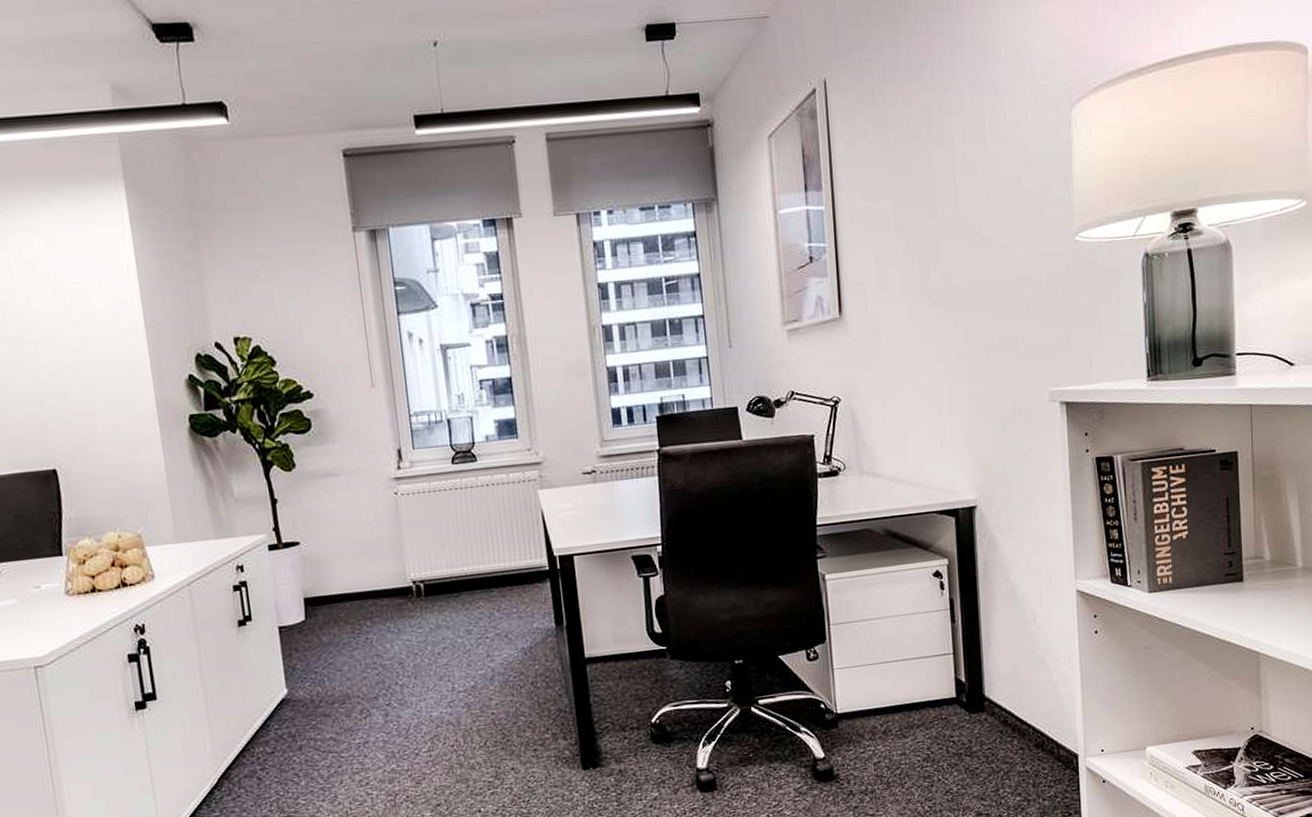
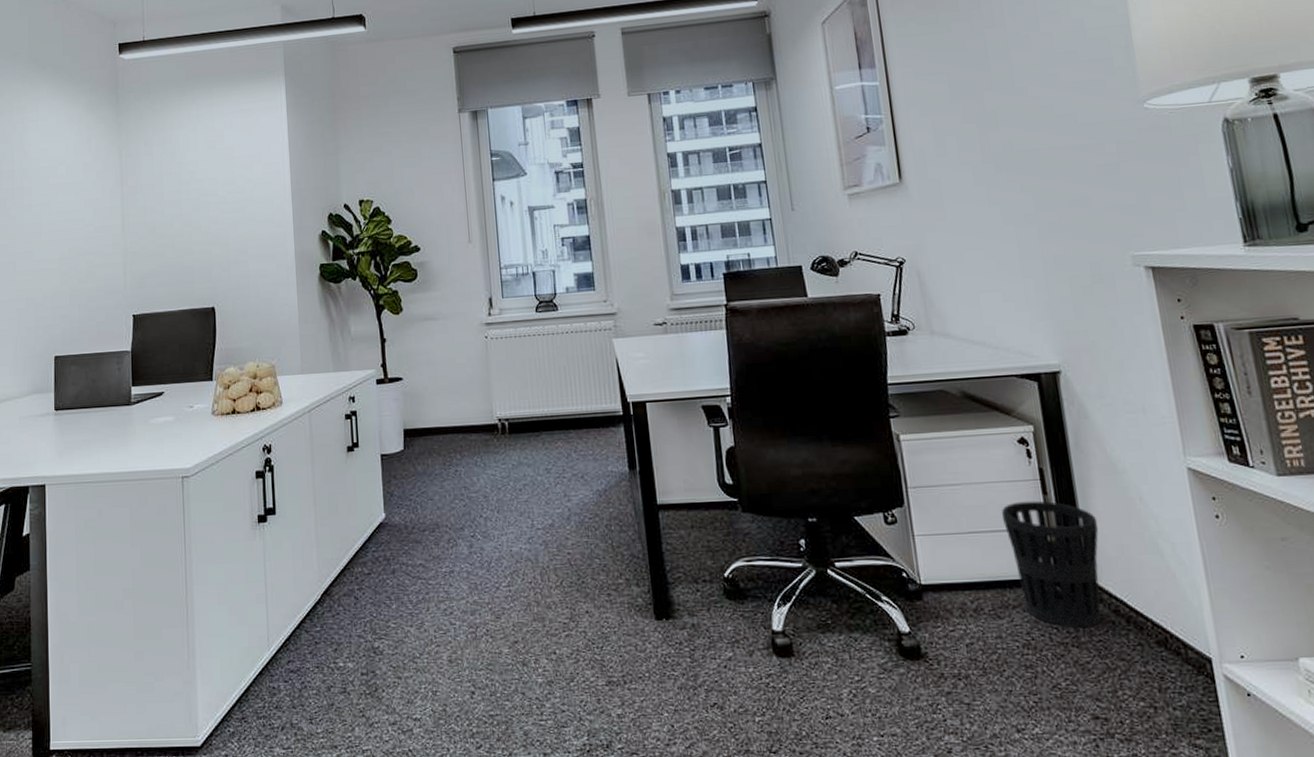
wastebasket: none [914,628,997,740] -> present [1002,500,1101,629]

